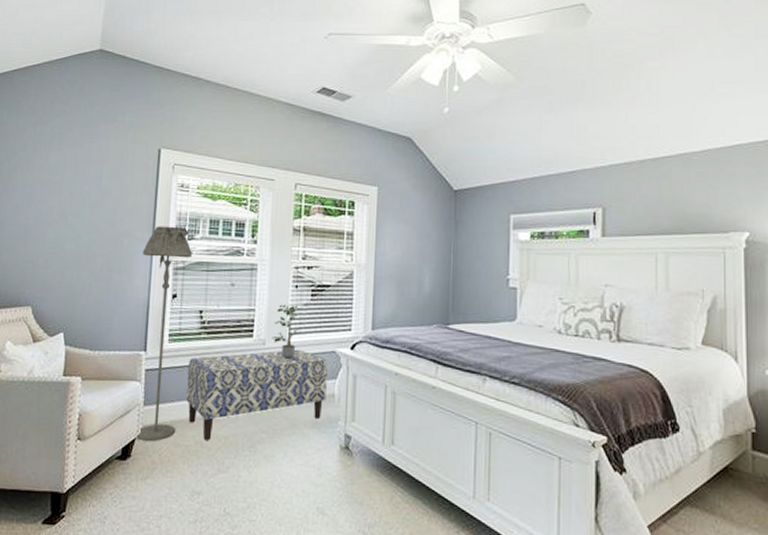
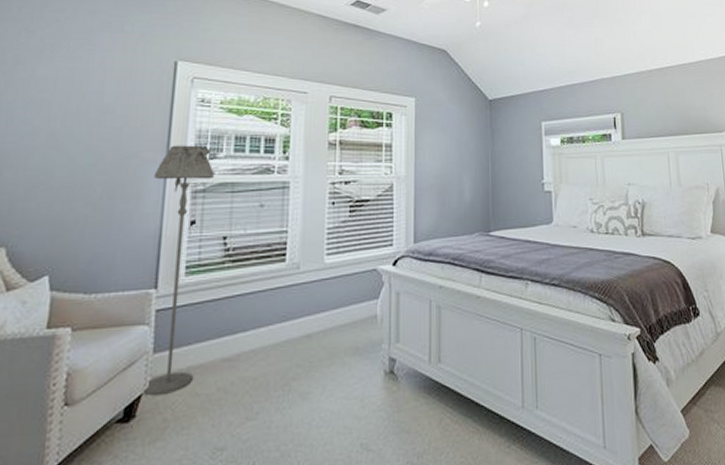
bench: present [186,349,328,440] -> none [207,270,369,385]
potted plant: present [271,304,301,359] -> none [306,223,339,282]

